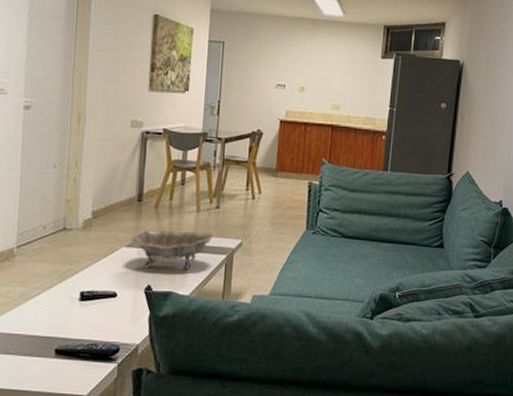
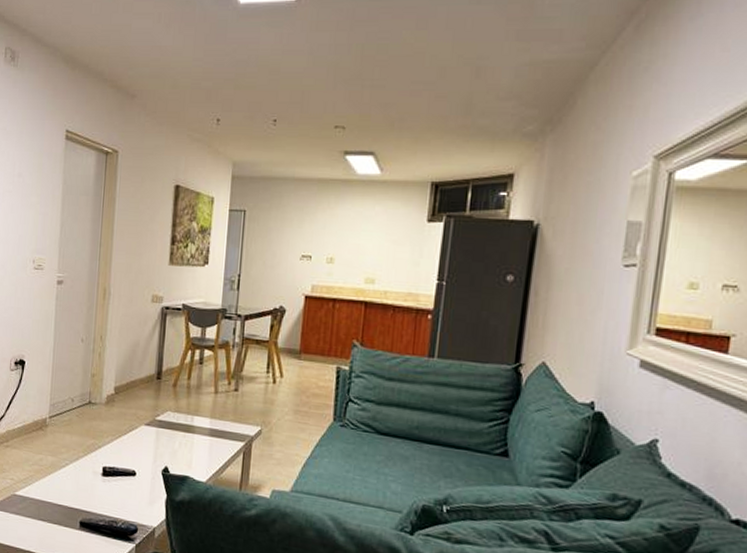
decorative bowl: present [131,230,214,270] -> none [150,410,232,455]

